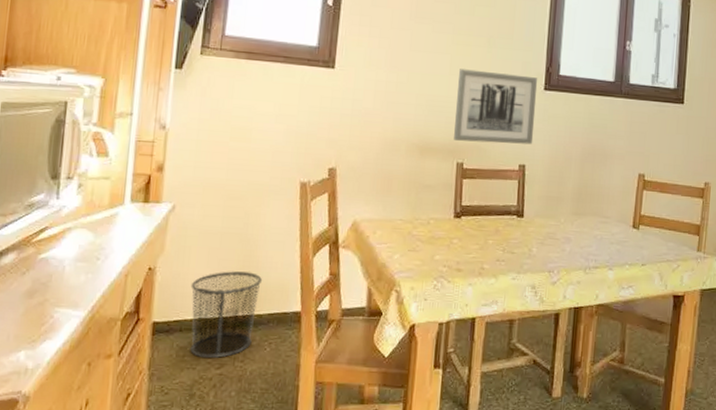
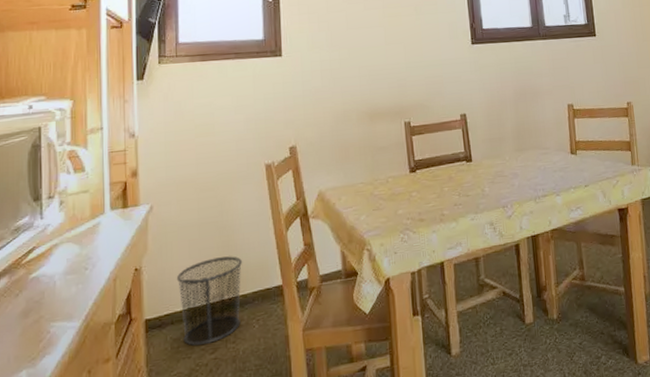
wall art: present [454,69,538,145] -> none [394,34,470,102]

